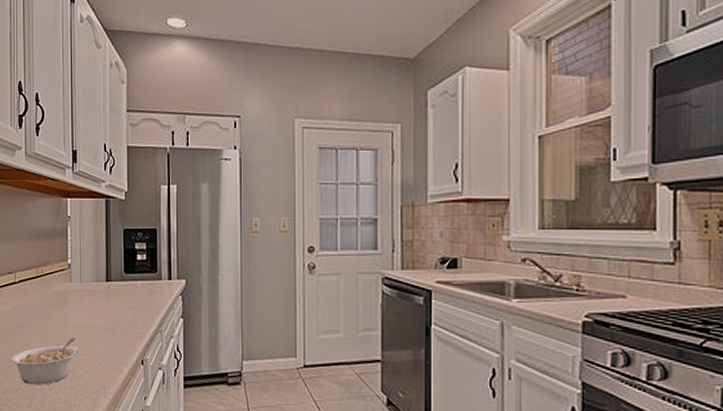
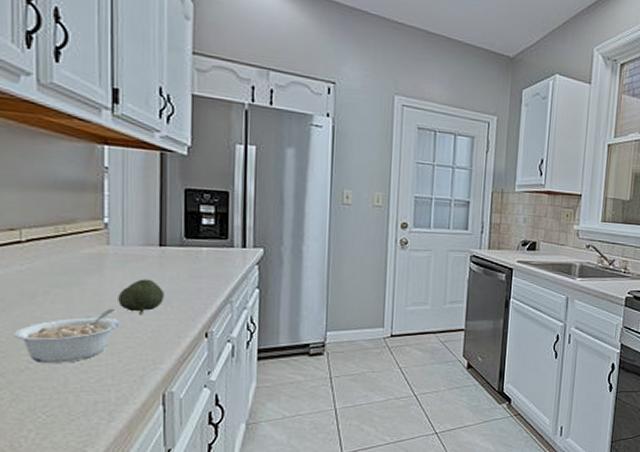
fruit: none [78,311,110,342] -> present [118,279,164,314]

